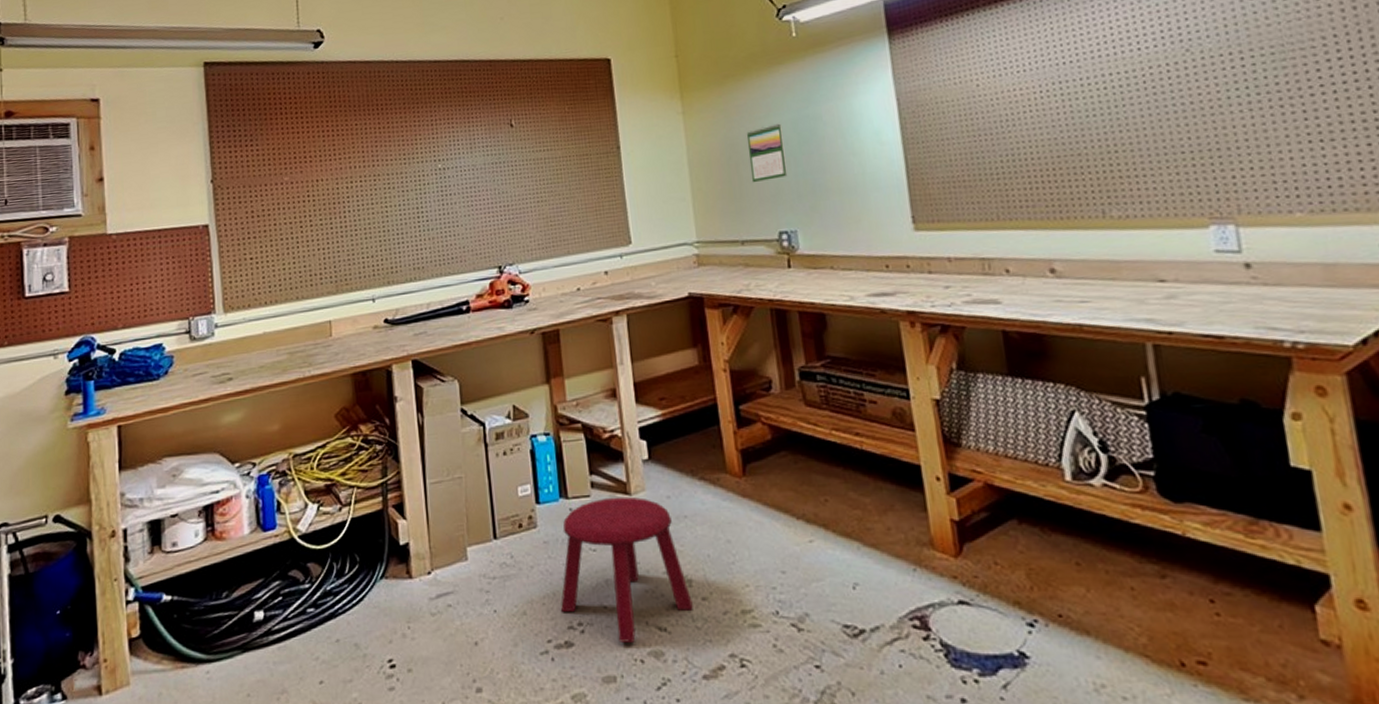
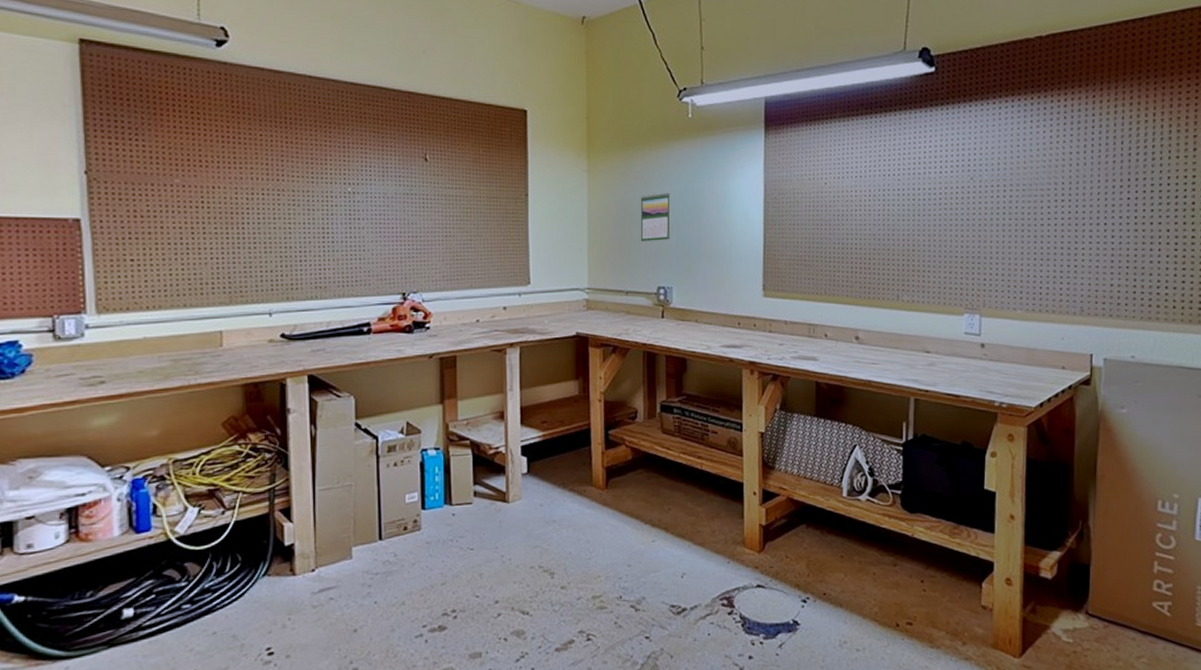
stool: present [560,496,693,643] -> none [436,504,553,625]

